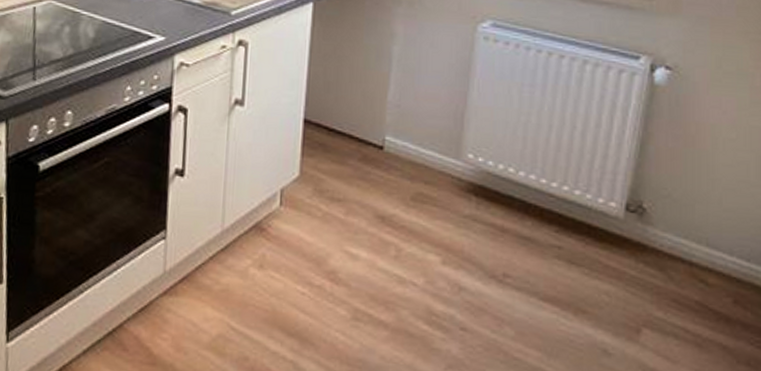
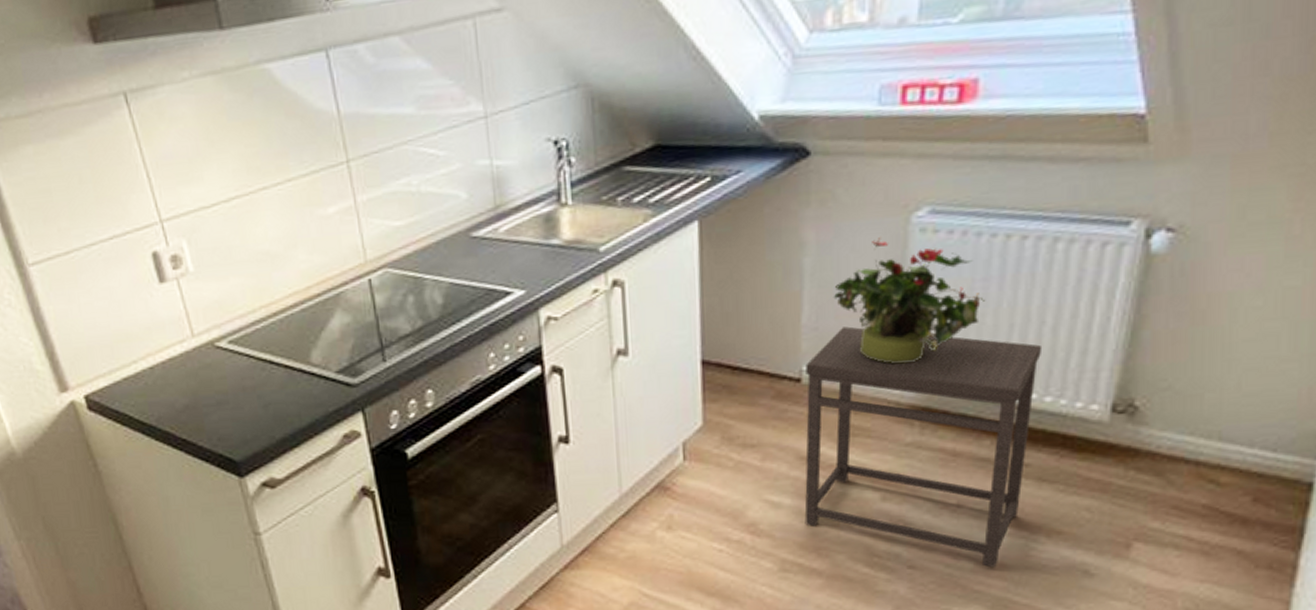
side table: none [377,107,574,338] -> present [804,326,1043,568]
potted plant: none [414,39,532,146] -> present [833,237,986,364]

